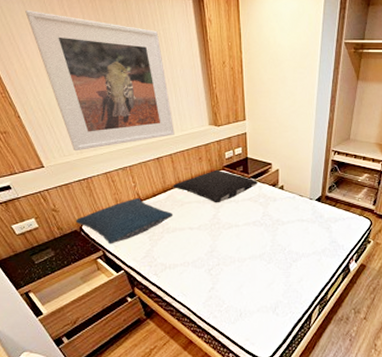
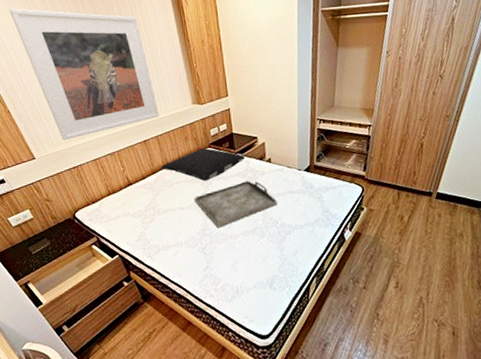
pillow: present [75,198,174,244] -> none [68,182,164,230]
serving tray: none [205,205,286,250] -> present [194,180,277,228]

